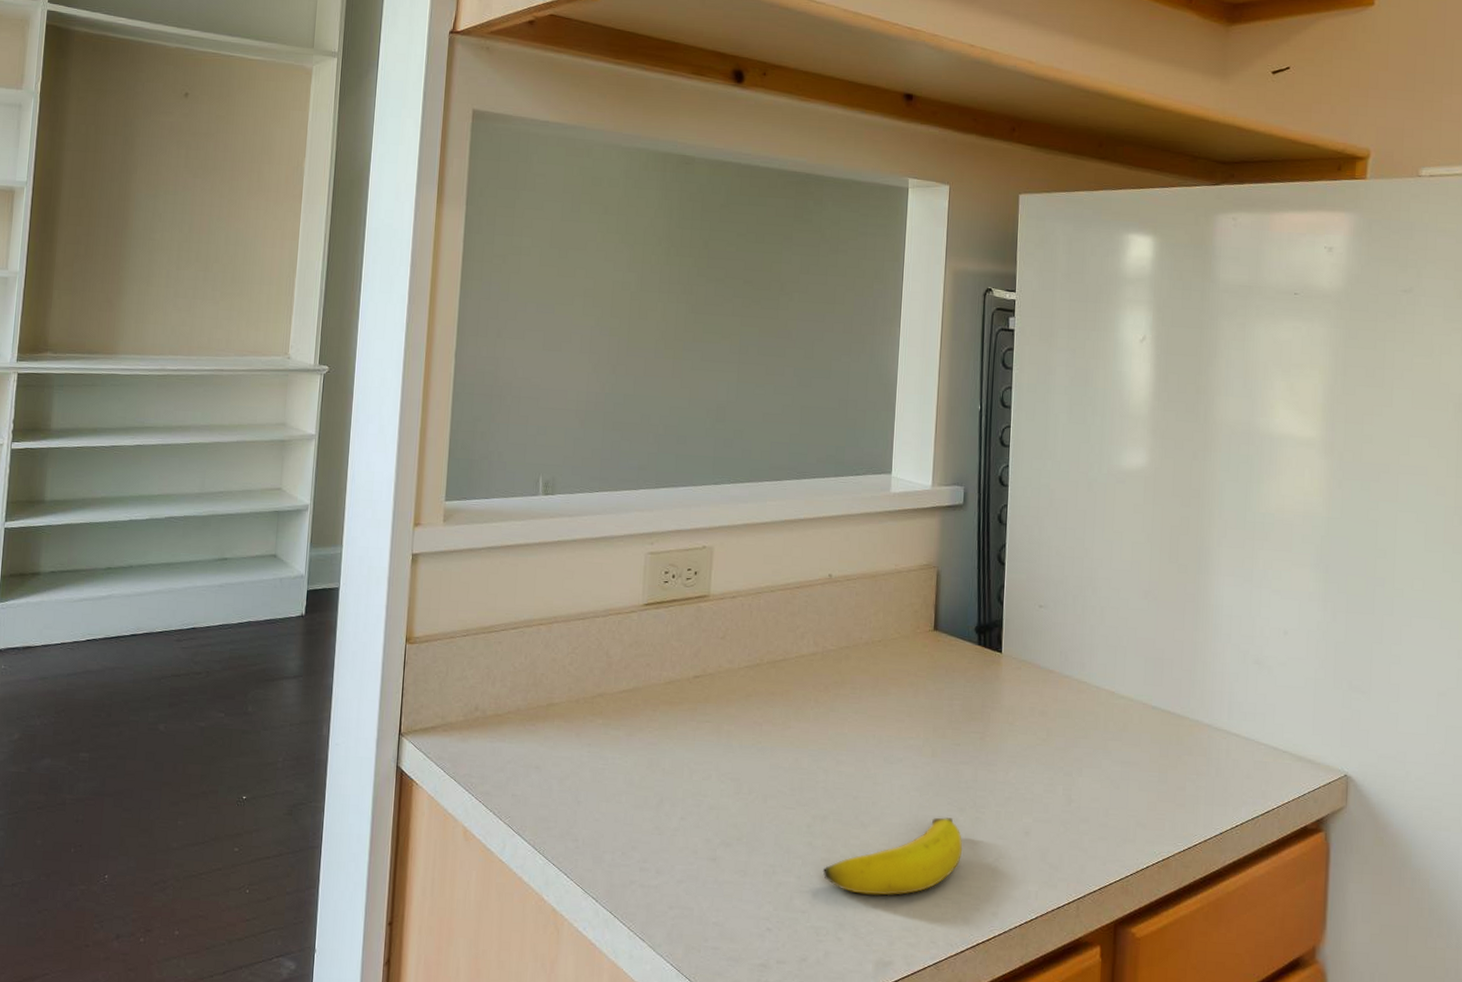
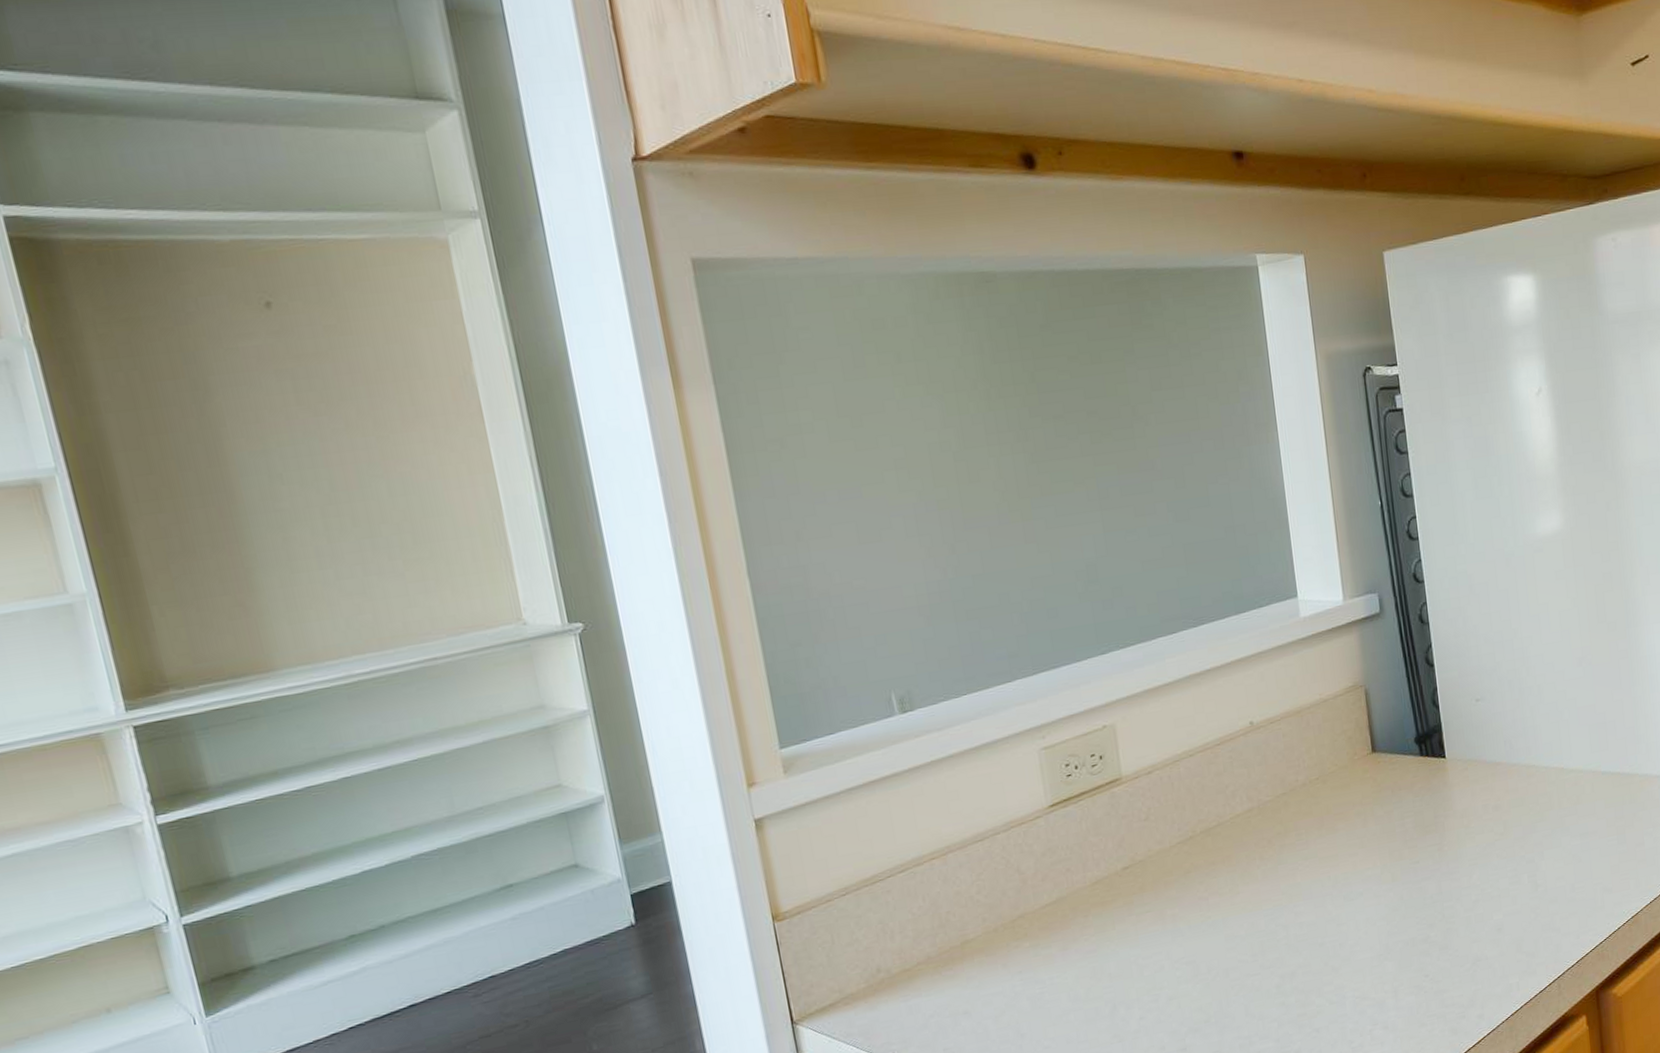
banana: present [822,817,963,896] -> none [1301,936,1439,1039]

